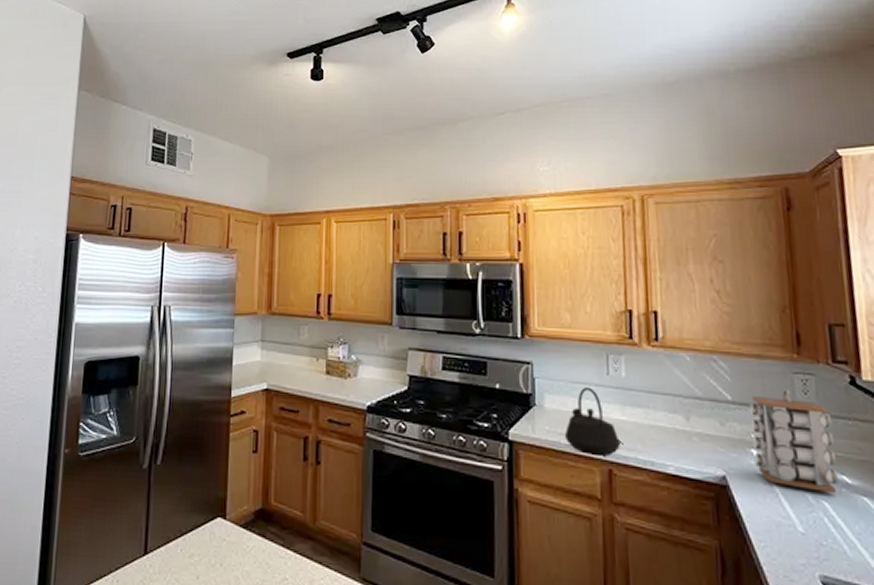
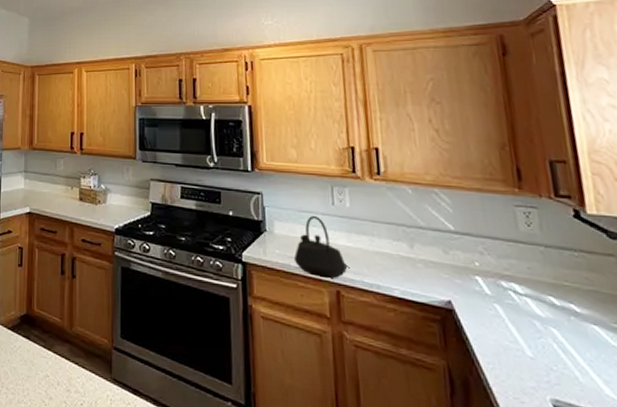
spice rack: present [749,388,840,494] -> none [472,220,568,321]

